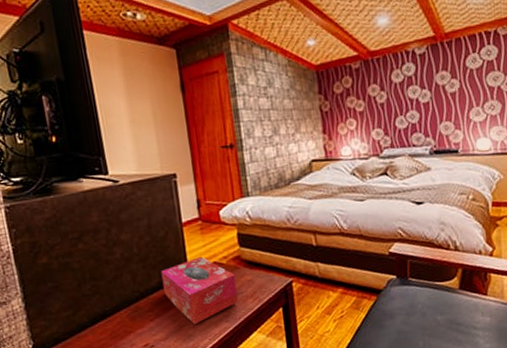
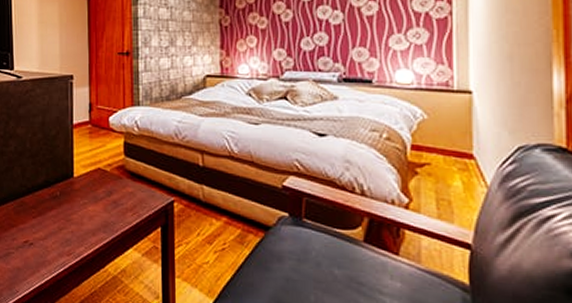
tissue box: present [161,256,238,325] -> none [48,160,118,230]

